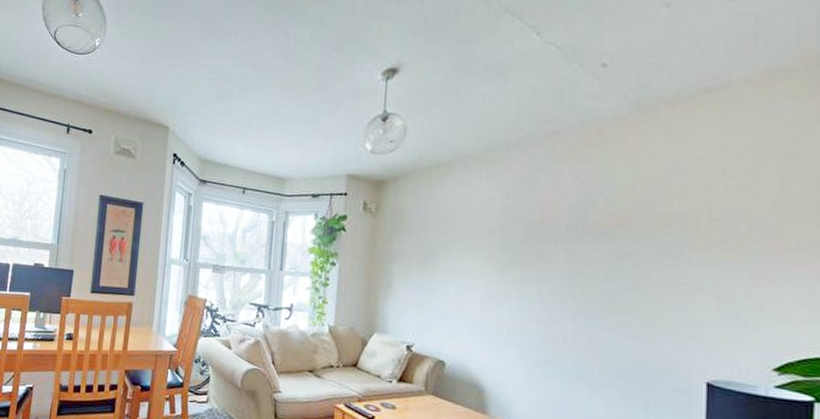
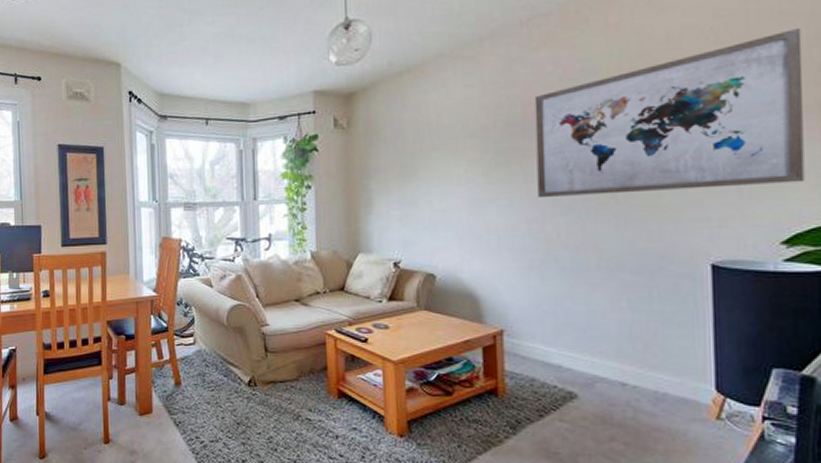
wall art: none [549,171,803,315] -> present [534,28,805,197]

